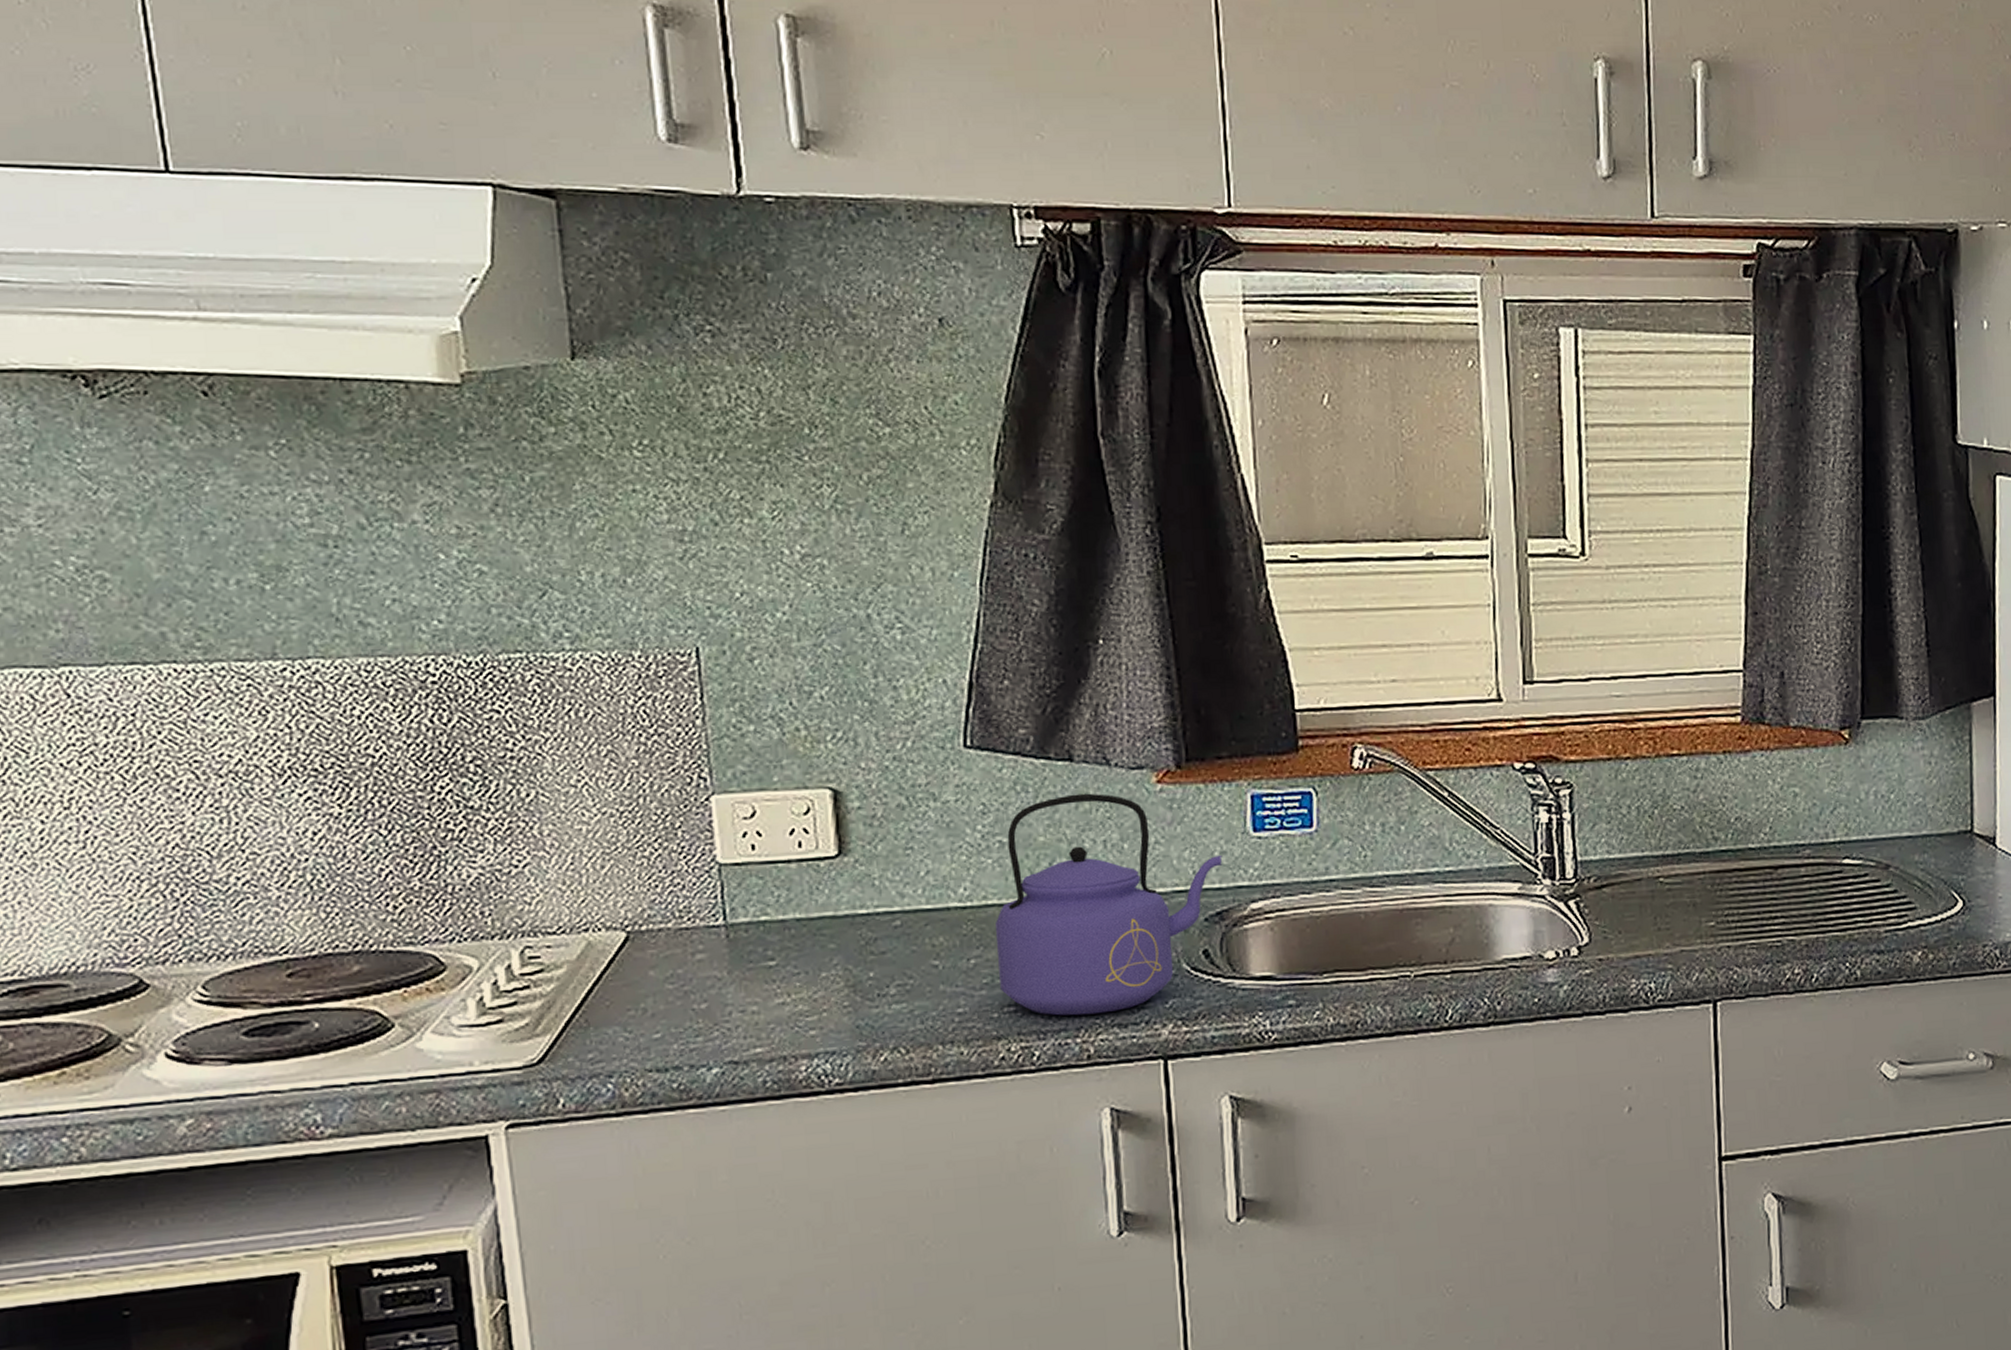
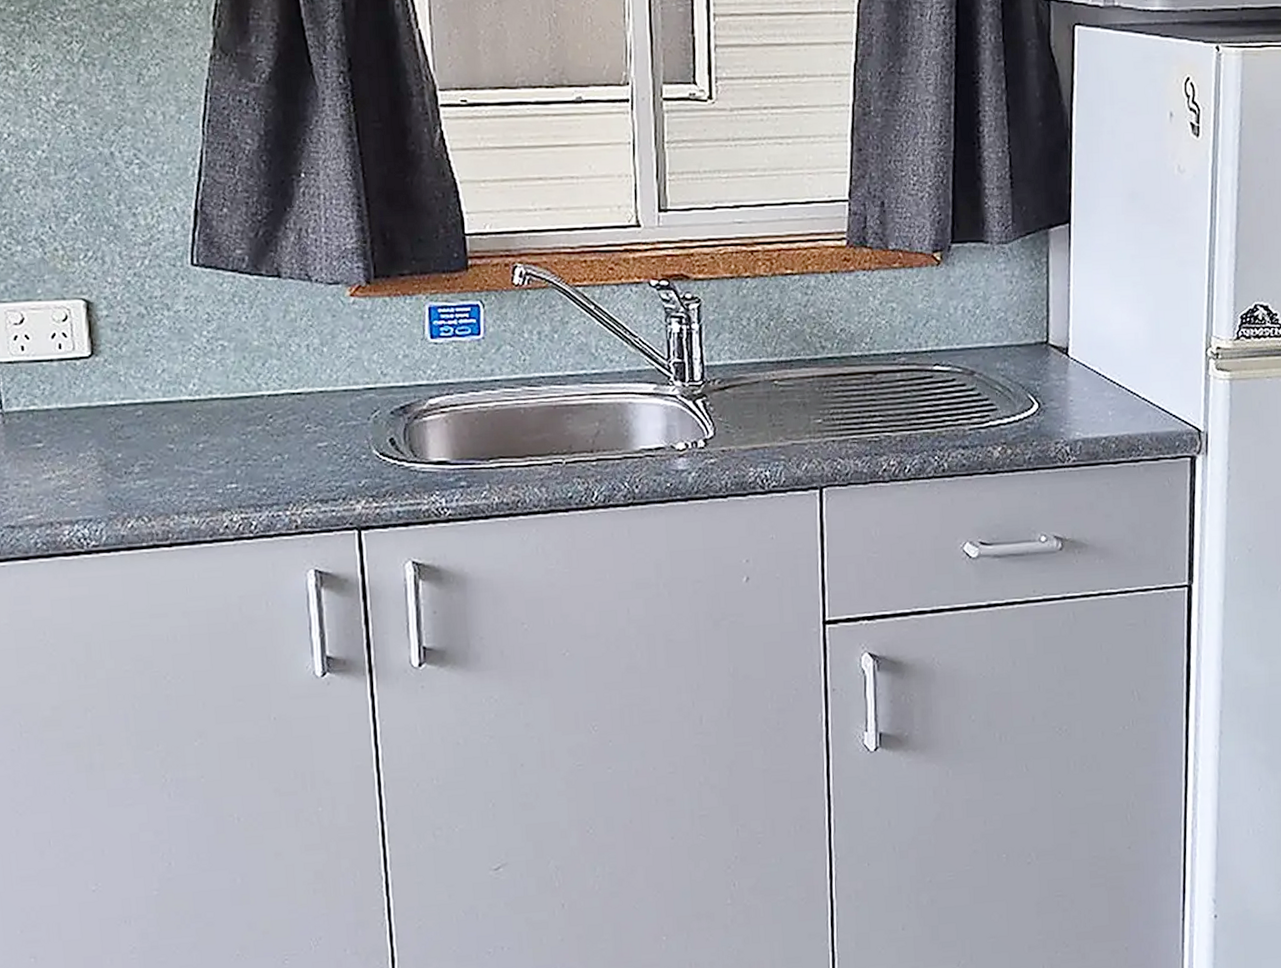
kettle: present [996,793,1223,1016] -> none [219,304,405,492]

